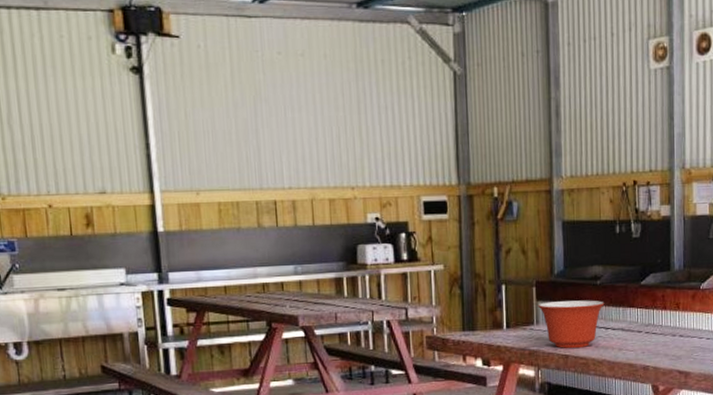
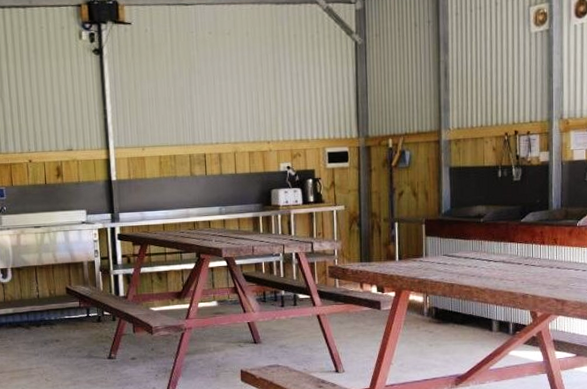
mixing bowl: present [538,300,605,348] -> none [427,235,487,278]

